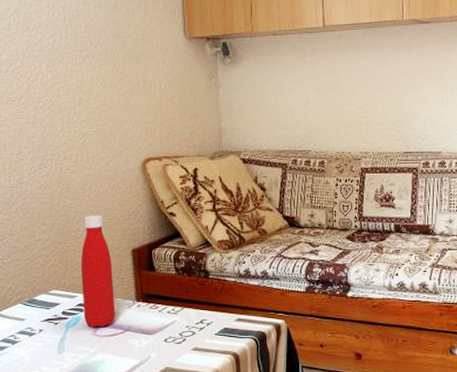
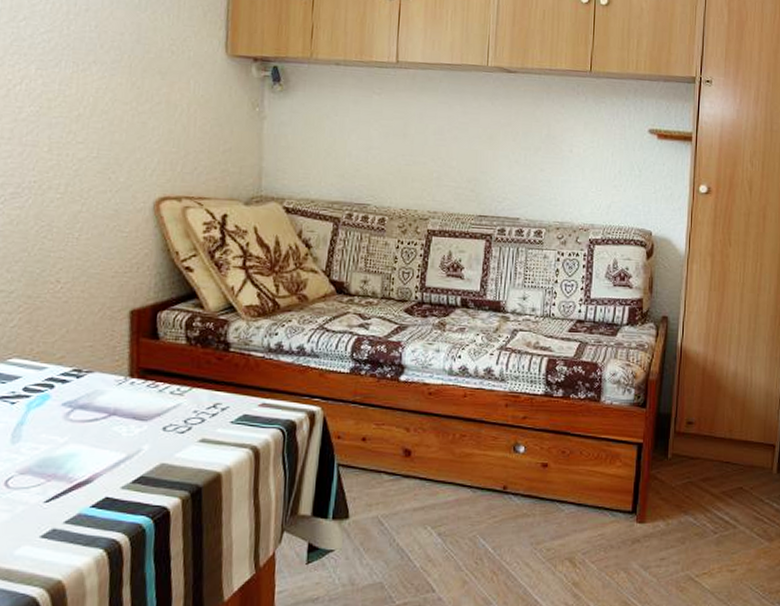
bottle: present [80,214,115,328] -> none [54,262,101,410]

